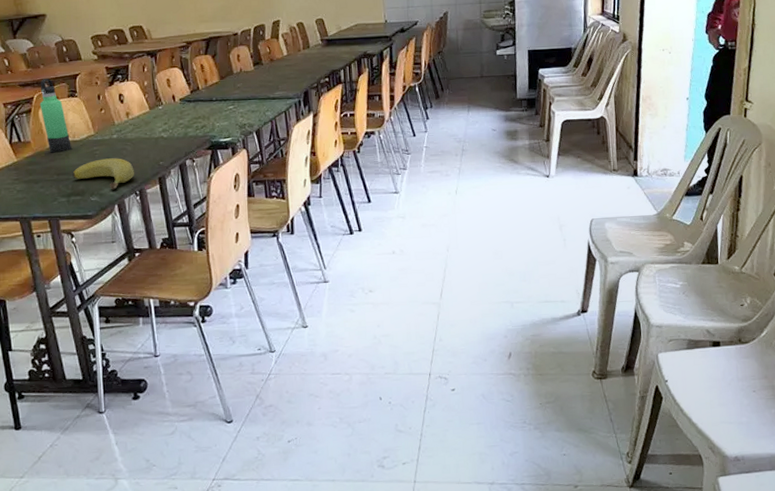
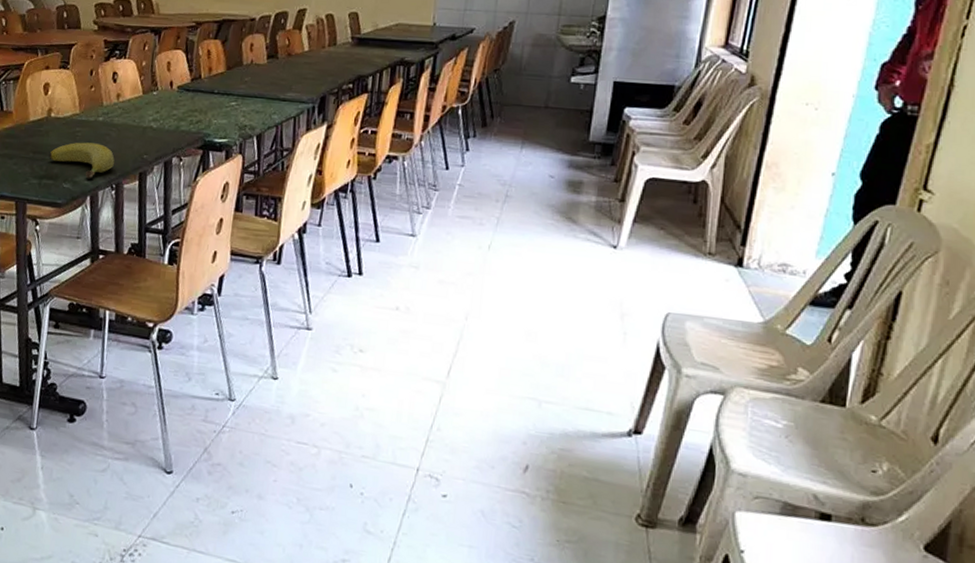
thermos bottle: present [39,79,71,153] -> none [29,45,54,129]

